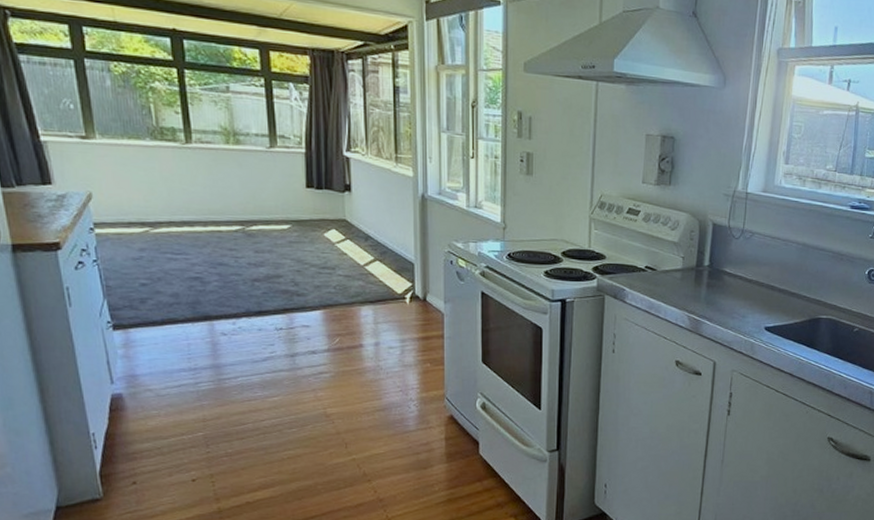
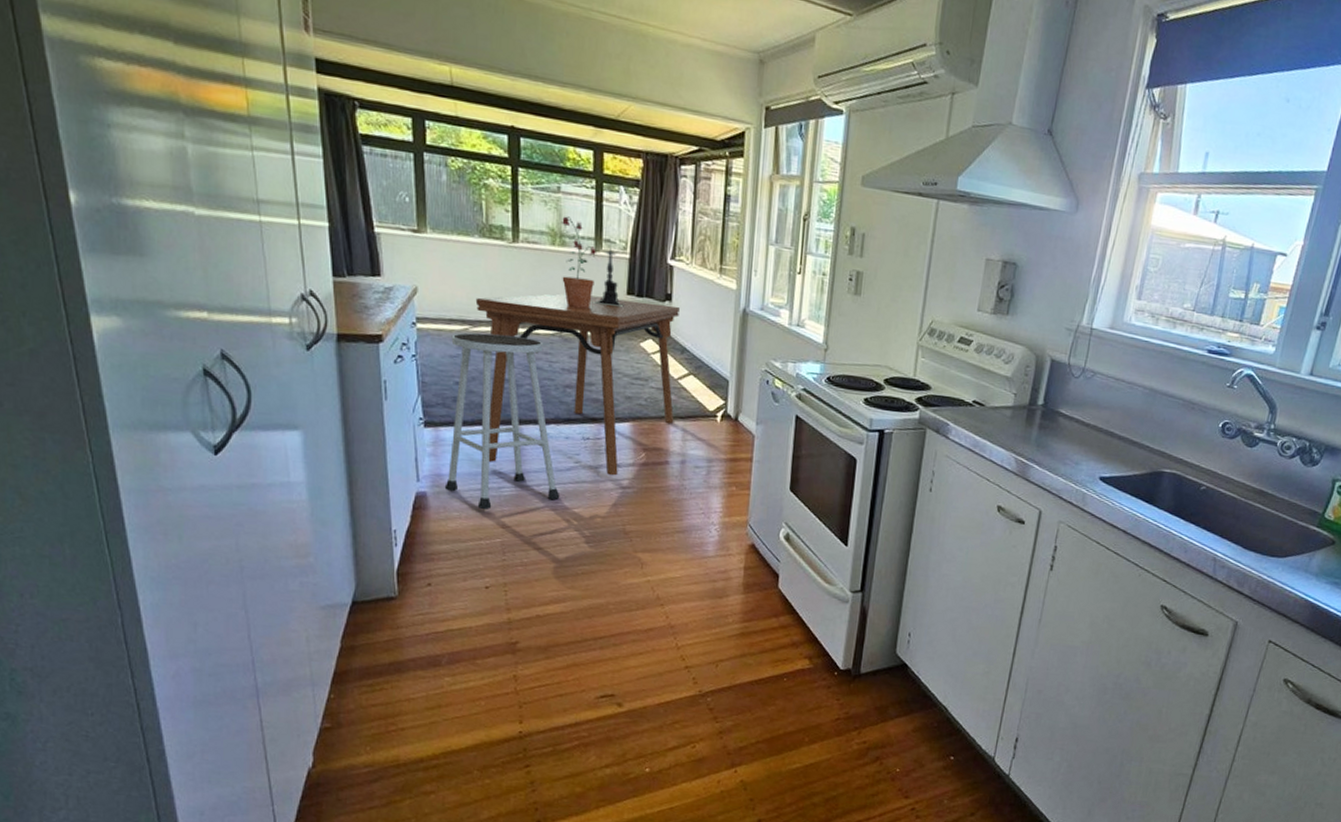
stool: none [132,234,259,406] -> present [444,332,560,510]
dining table: none [153,190,365,363] -> present [475,293,679,476]
potted plant: none [233,115,273,203] -> present [560,216,596,309]
candle holder: none [272,139,304,200] -> present [592,243,624,307]

